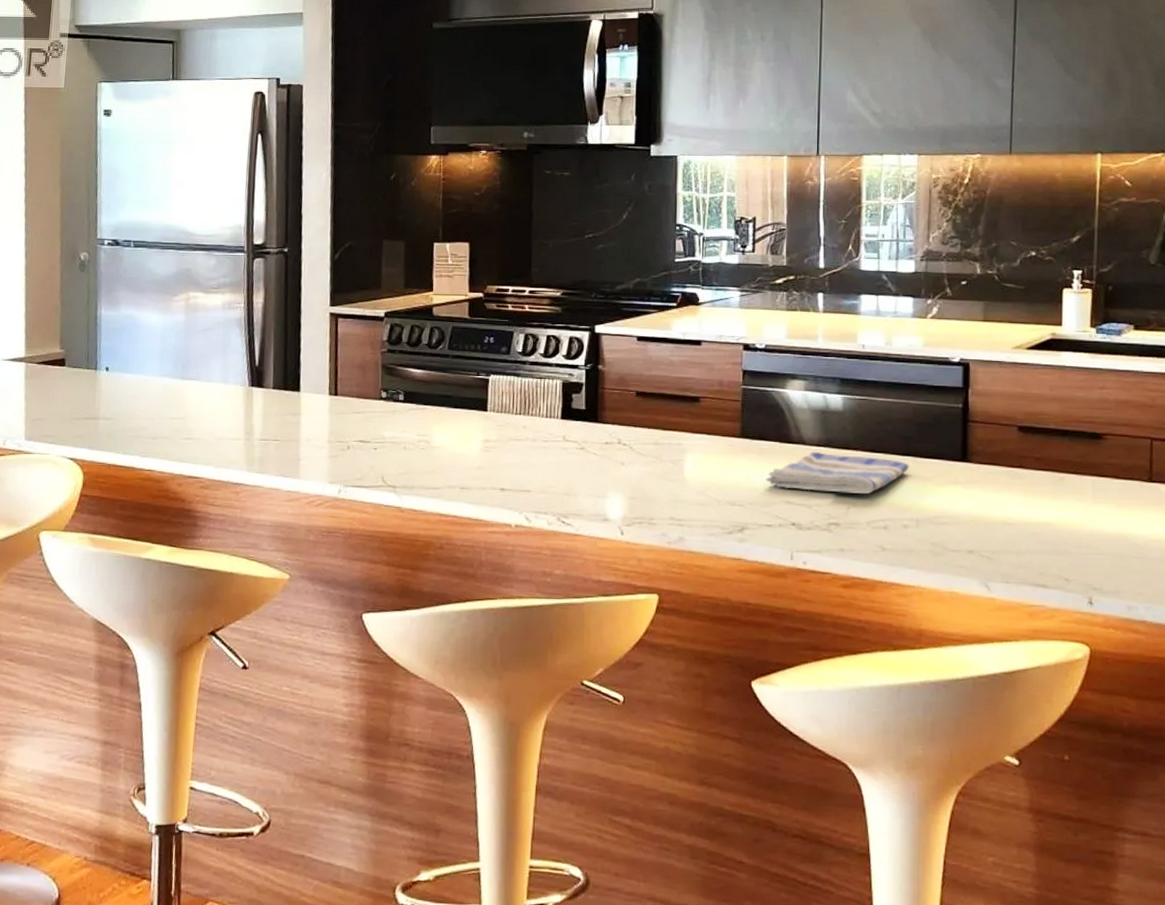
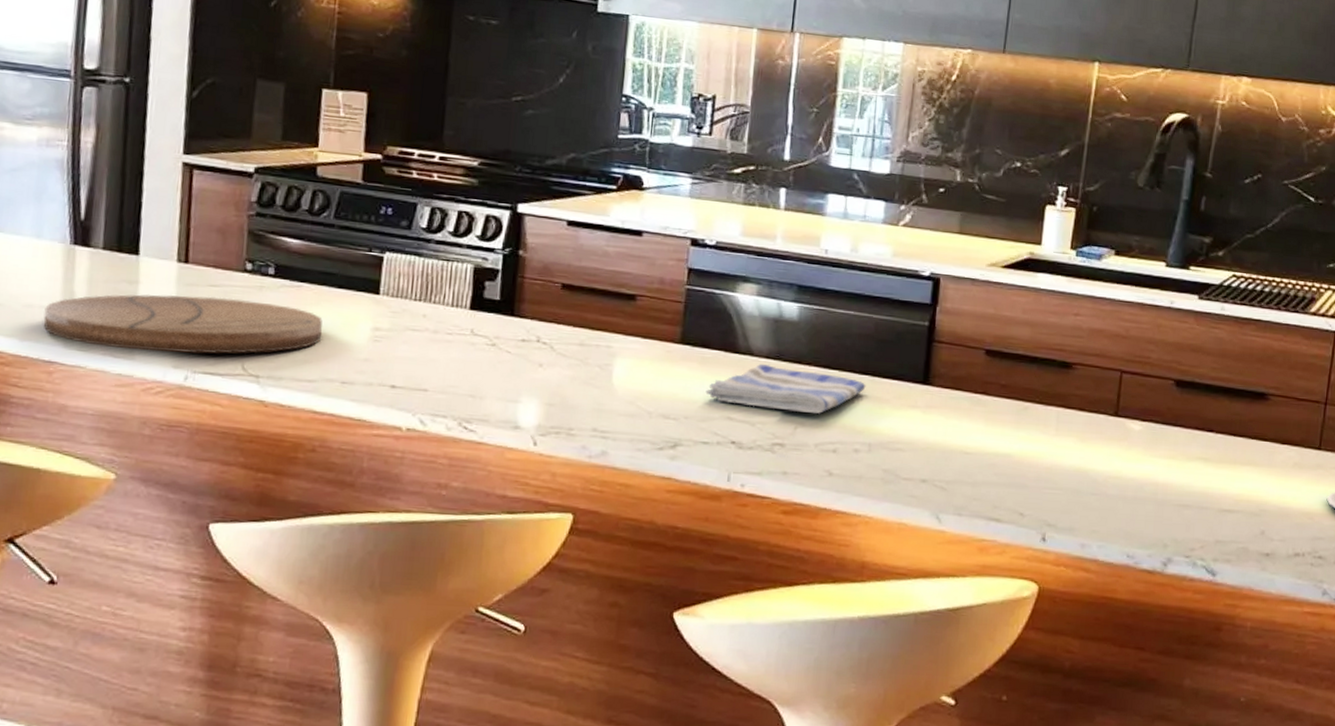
cutting board: none [231,422,444,471] -> present [43,294,323,354]

